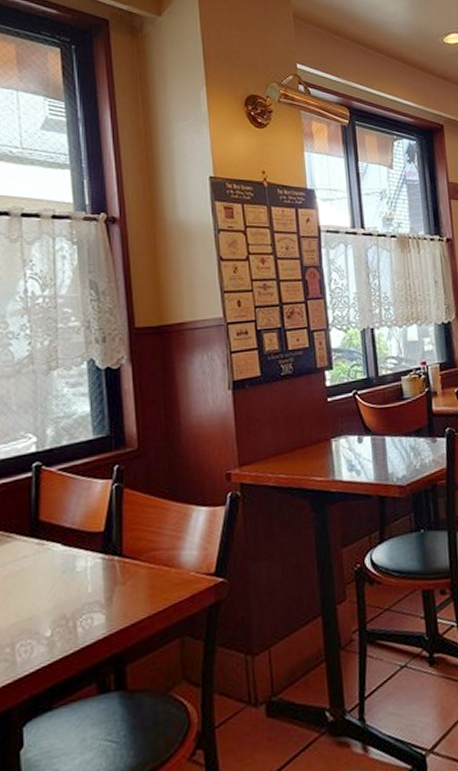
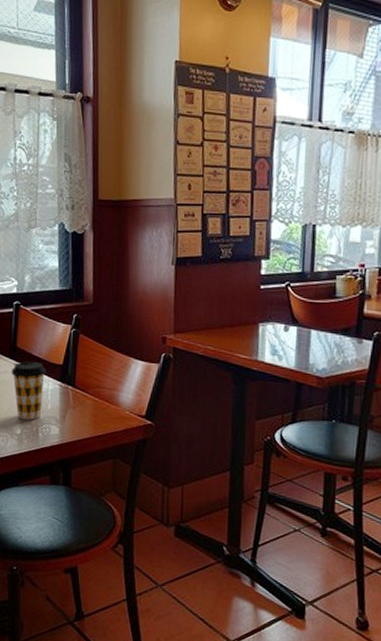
coffee cup: none [34,534,82,616] -> present [11,361,46,420]

